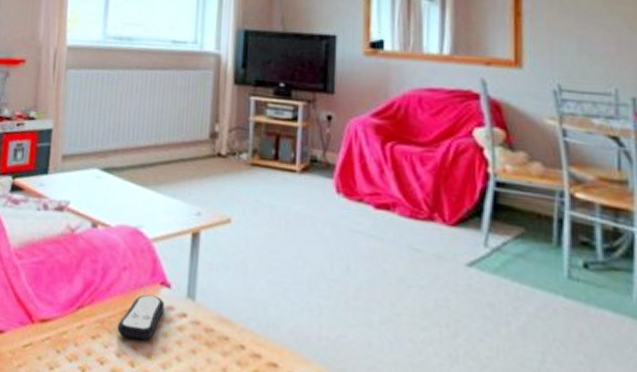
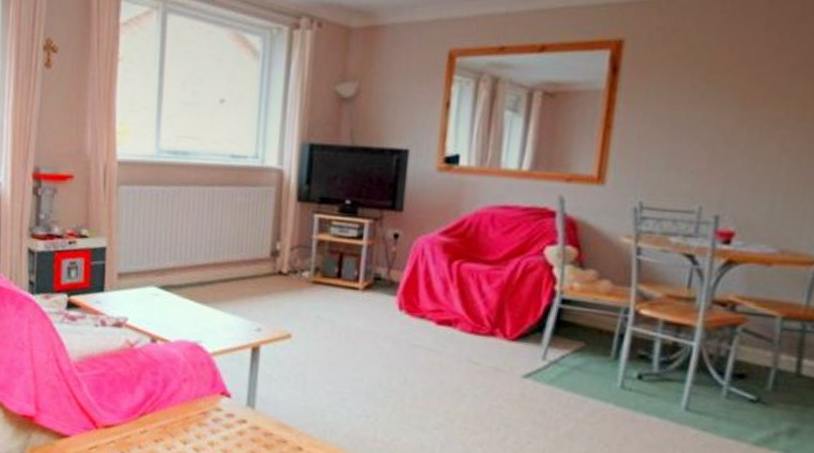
remote control: present [117,294,165,341] -> none [179,403,225,443]

